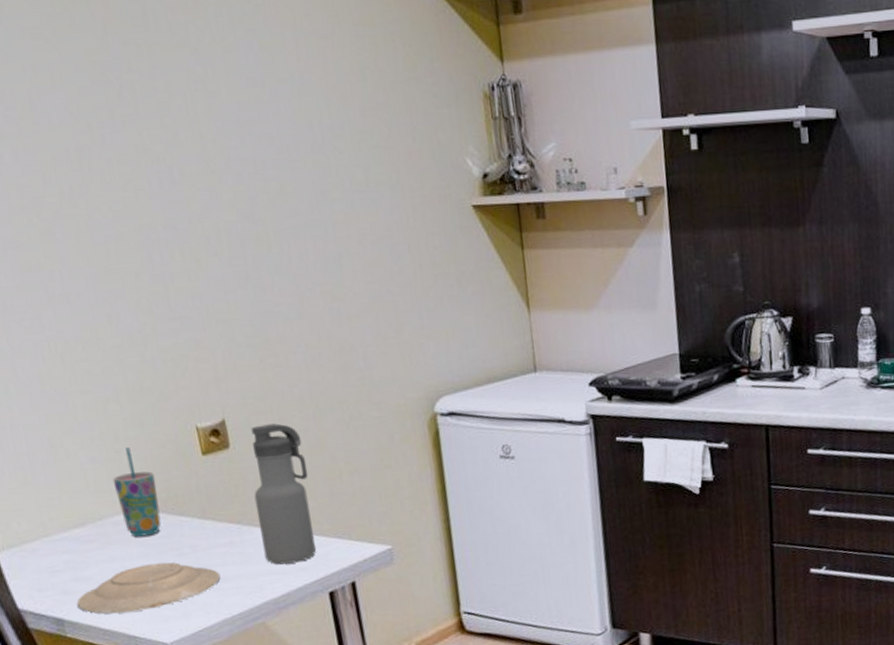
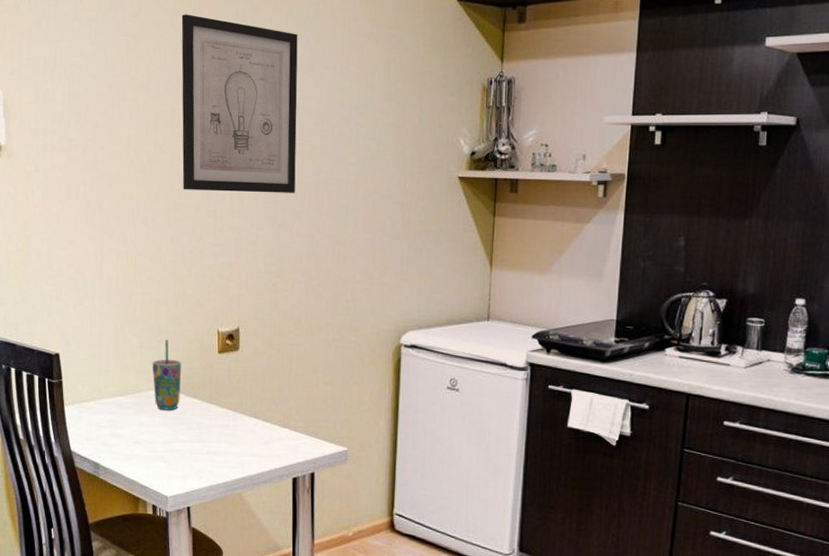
wall art: none [65,16,268,252] -> present [181,14,298,193]
plate: present [76,562,221,614] -> none [110,432,215,467]
water bottle: present [250,423,316,565] -> none [250,335,294,450]

